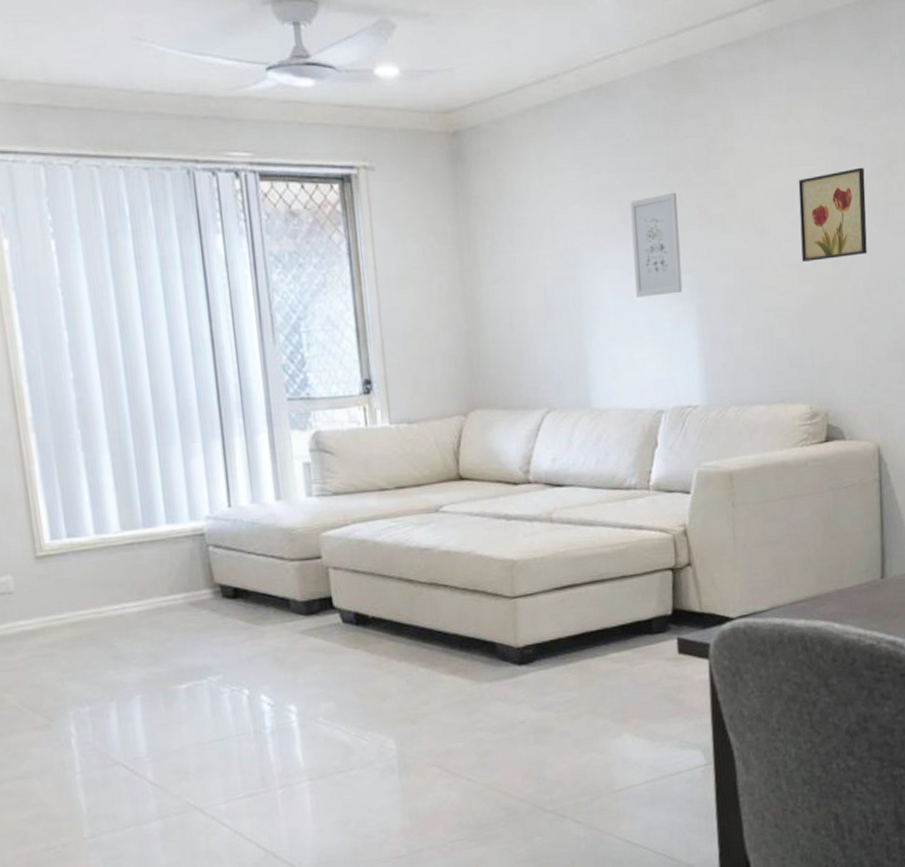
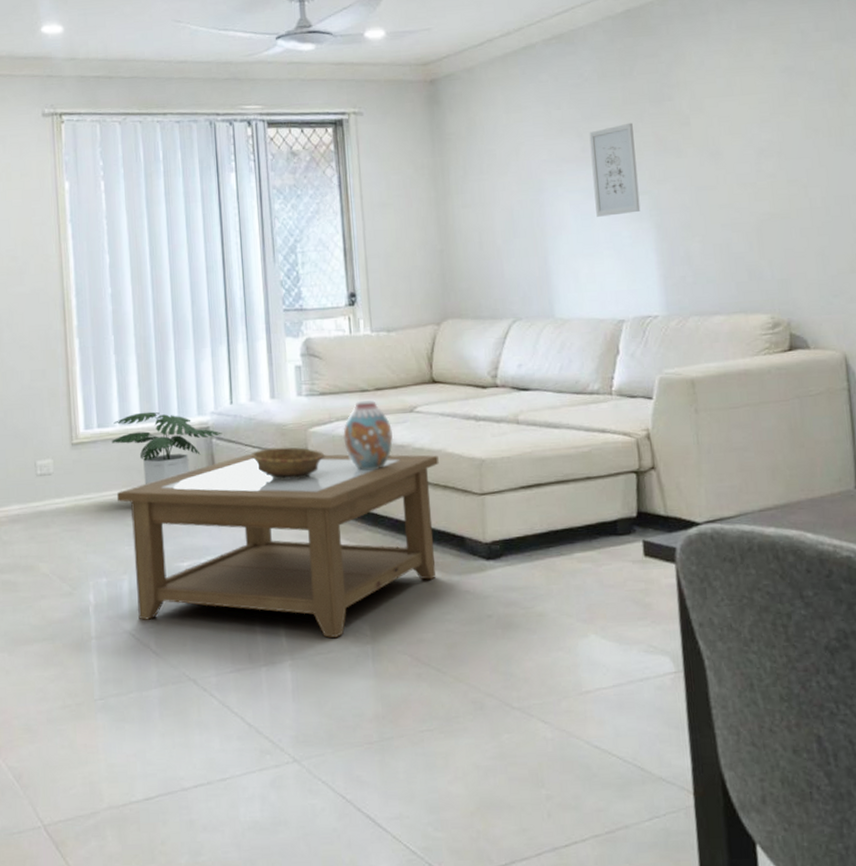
potted plant: none [85,517,221,600] -> present [111,411,223,484]
coffee table: none [96,557,468,755] -> present [117,454,439,639]
decorative bowl: none [254,553,341,590] -> present [250,447,325,480]
vase: none [360,500,418,576] -> present [343,400,394,470]
wall art: present [798,167,867,262] -> none [750,92,824,181]

